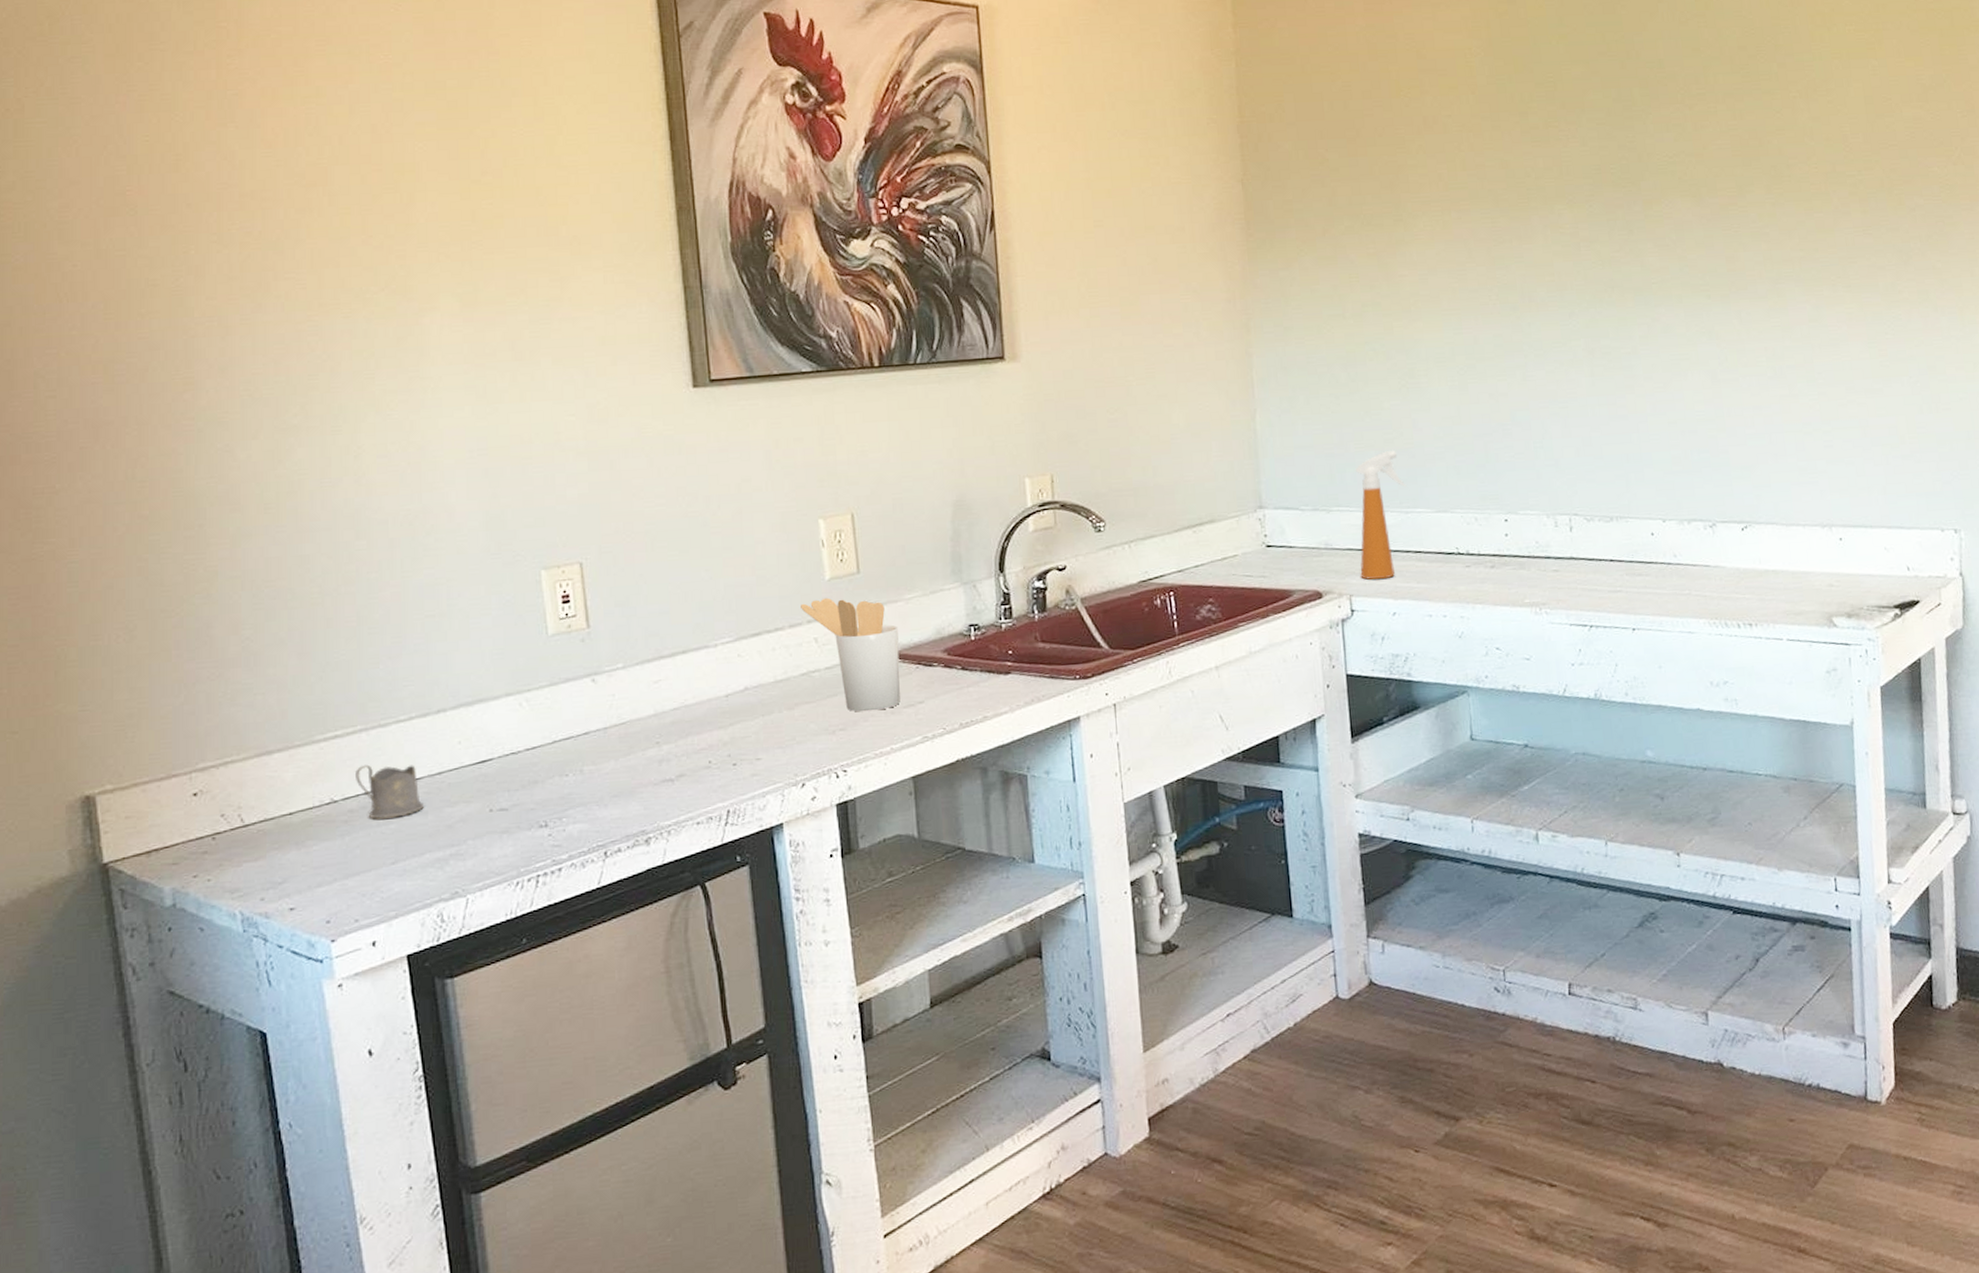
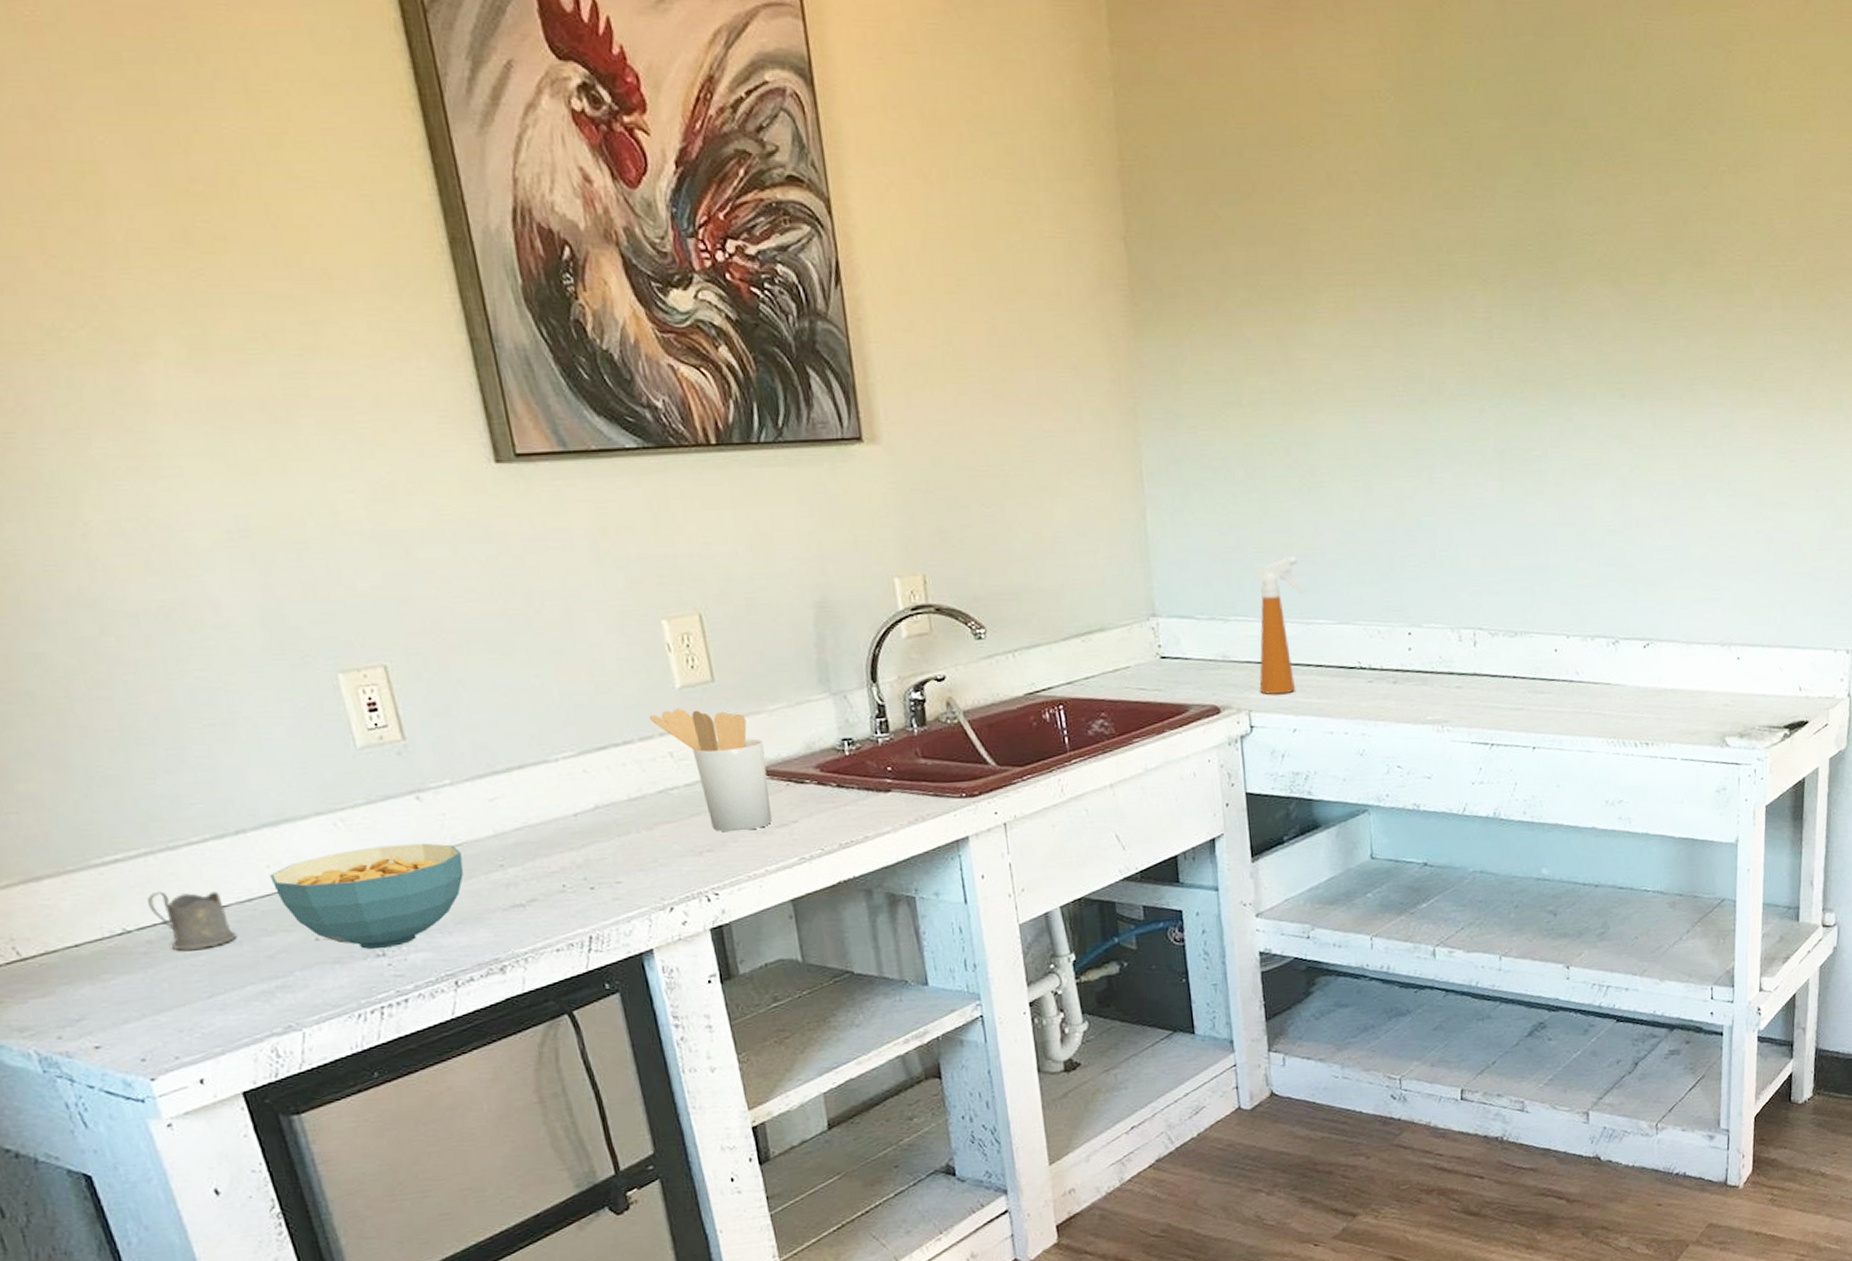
cereal bowl: none [460,721,625,821] -> present [270,843,464,950]

